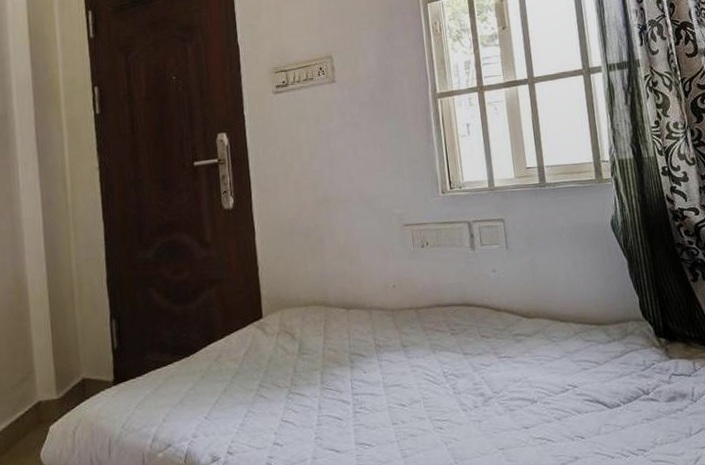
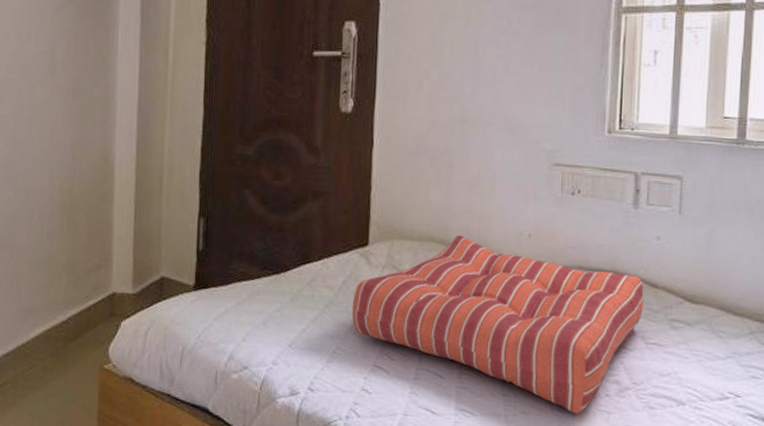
seat cushion: none [255,295,492,428] -> present [351,235,644,414]

